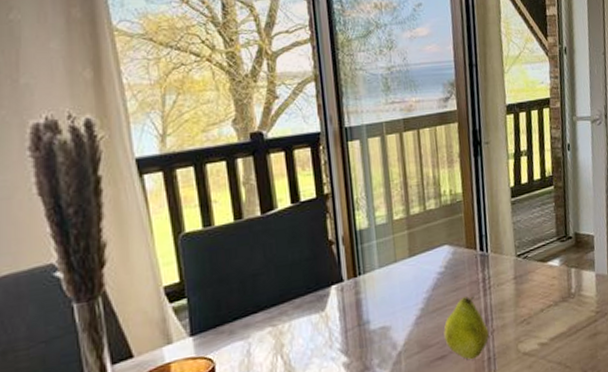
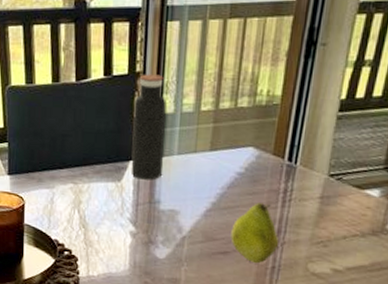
water bottle: none [327,193,368,303] -> present [131,74,167,180]

